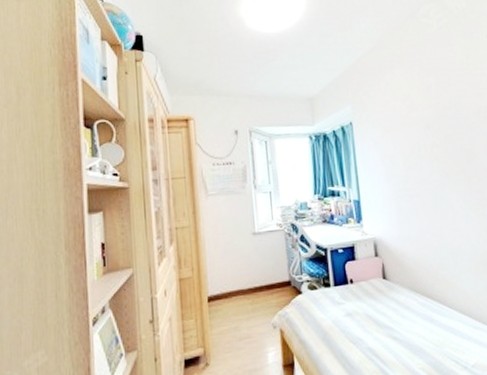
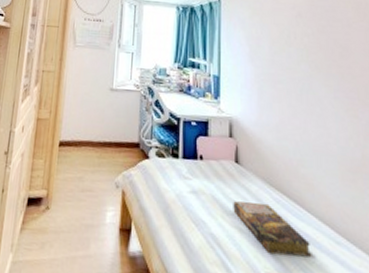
book: none [385,309,456,351] -> present [233,201,312,256]

